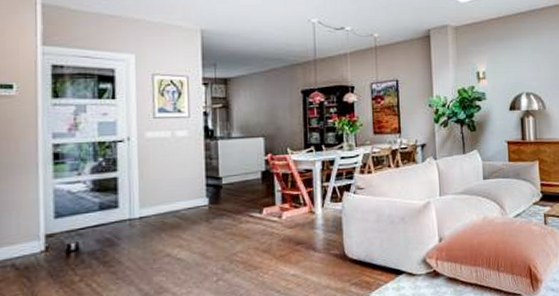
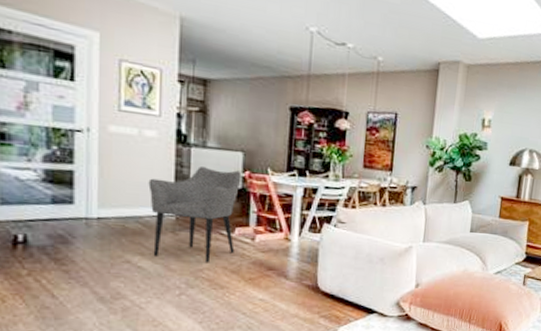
armchair: none [182,155,265,246] -> present [148,167,242,263]

